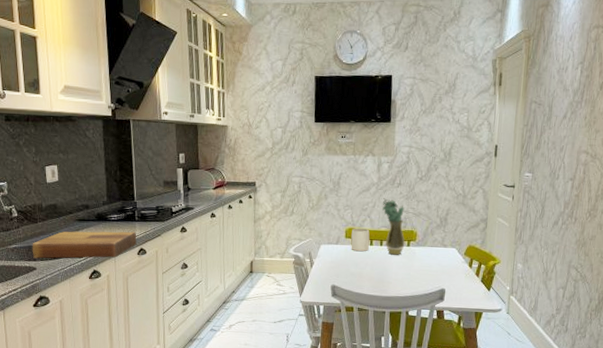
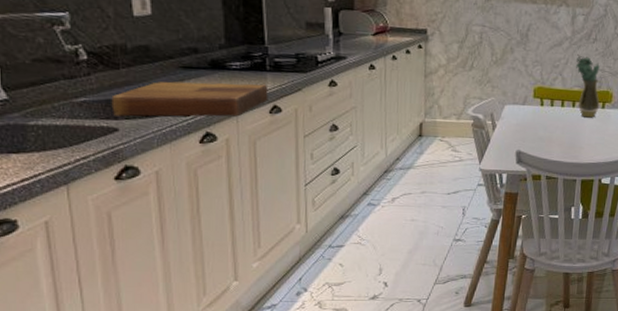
mug: present [351,228,370,252] -> none [539,87,561,114]

